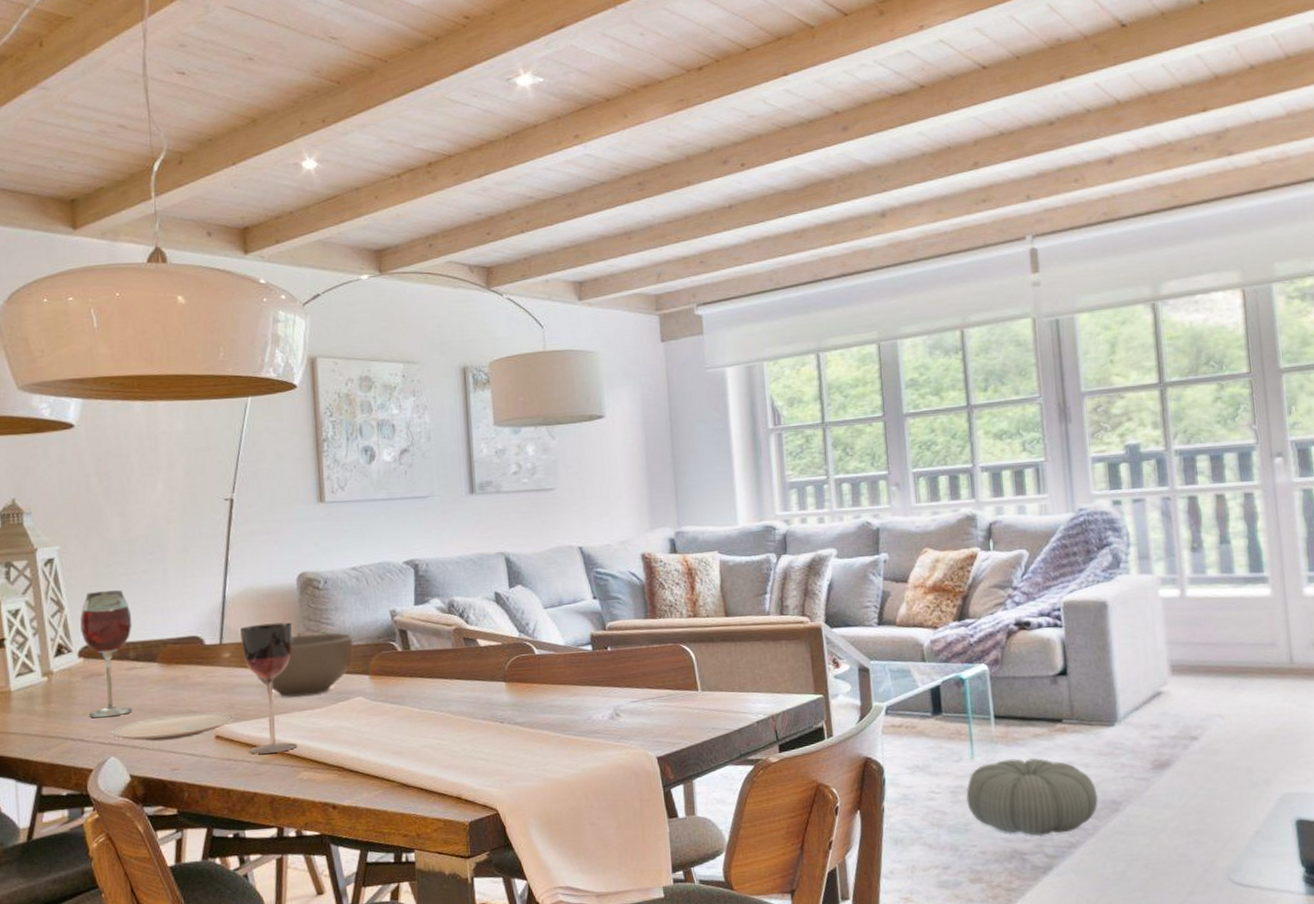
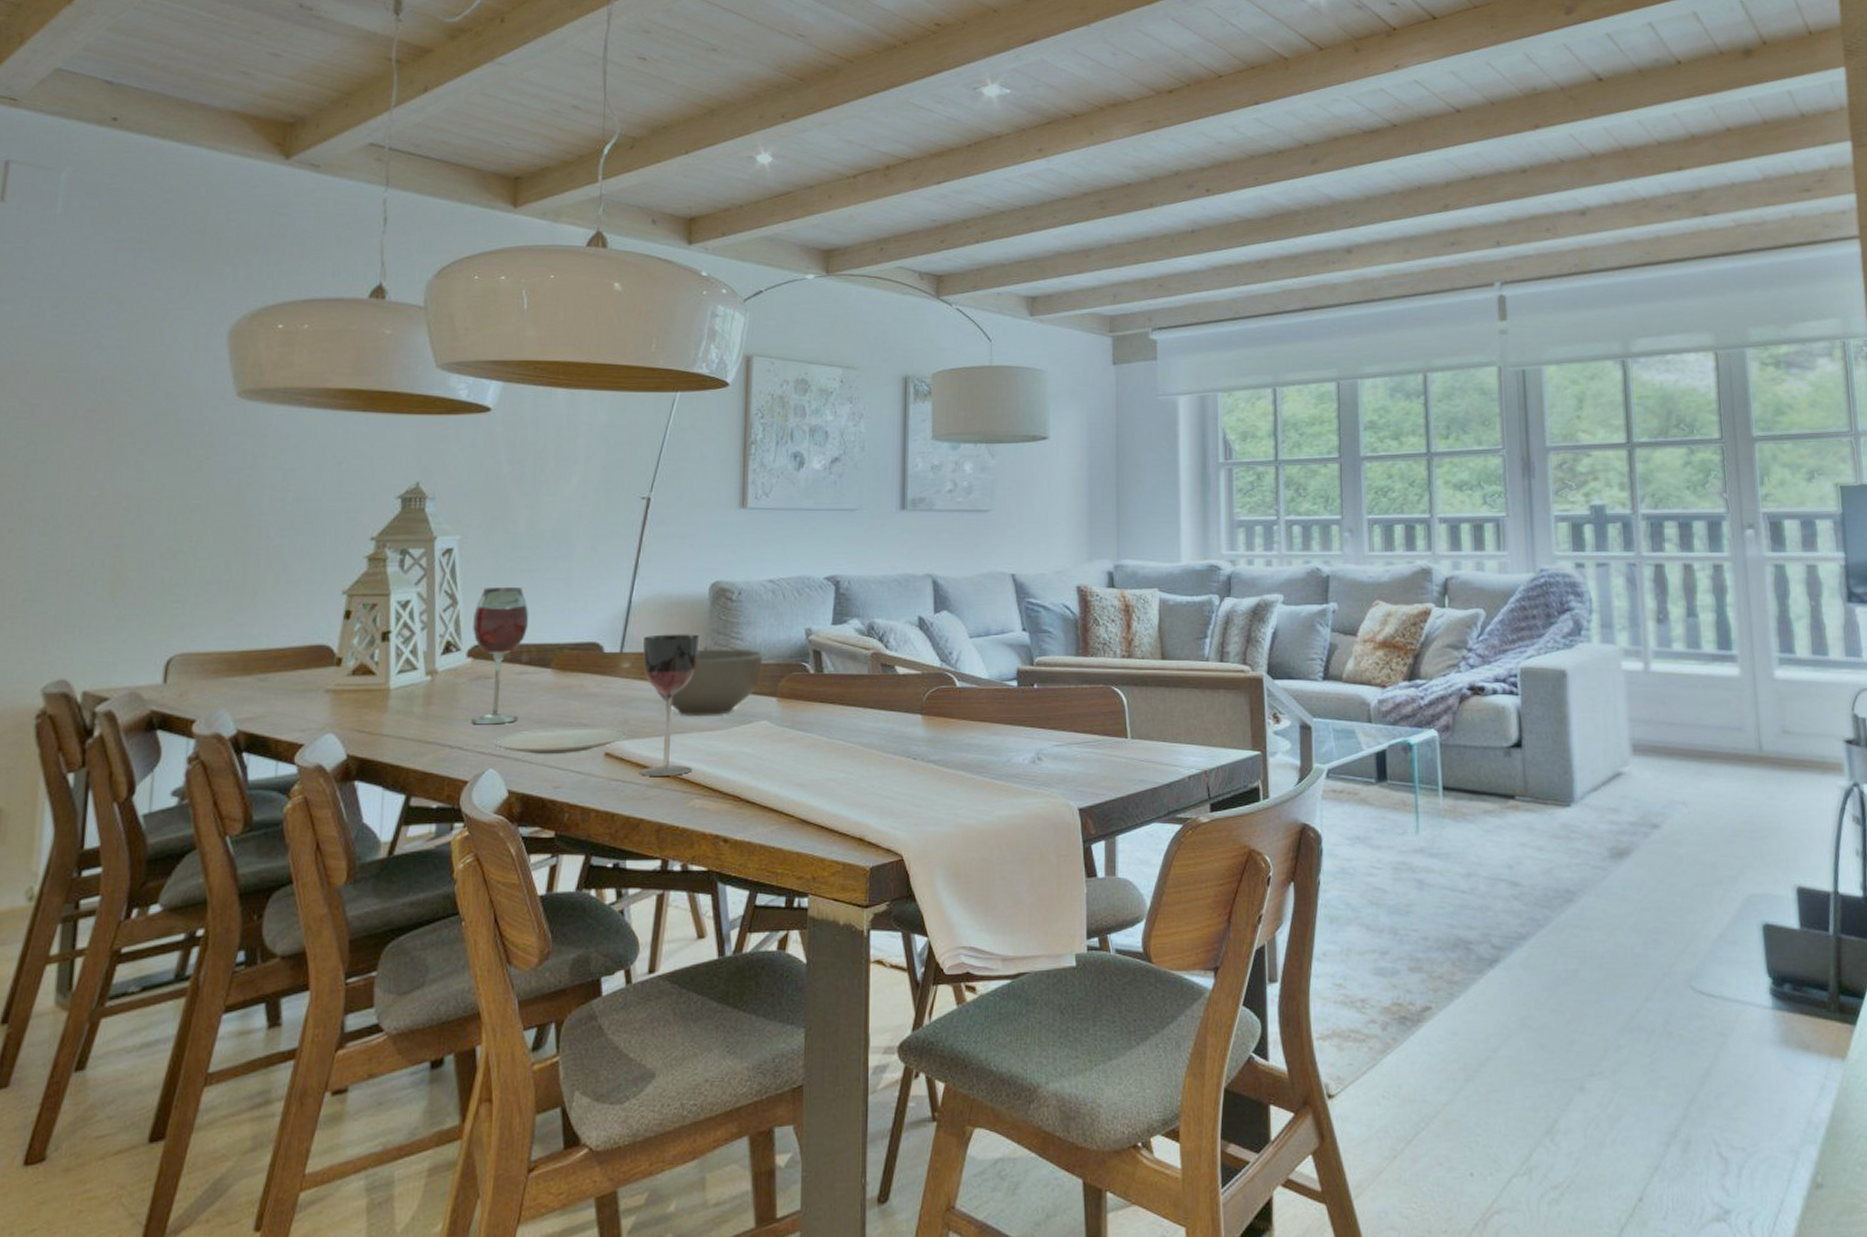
pouf: present [966,757,1098,836] -> none [1409,836,1551,924]

